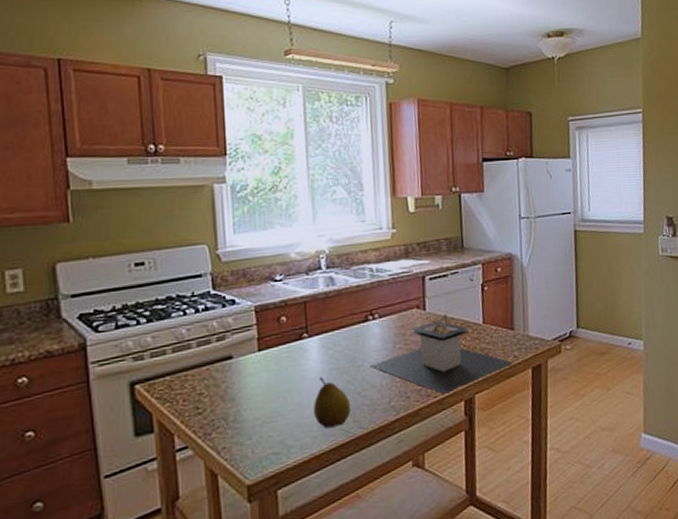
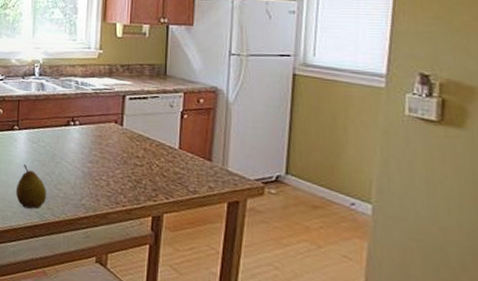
architectural model: present [370,313,512,394] -> none [67,132,206,206]

